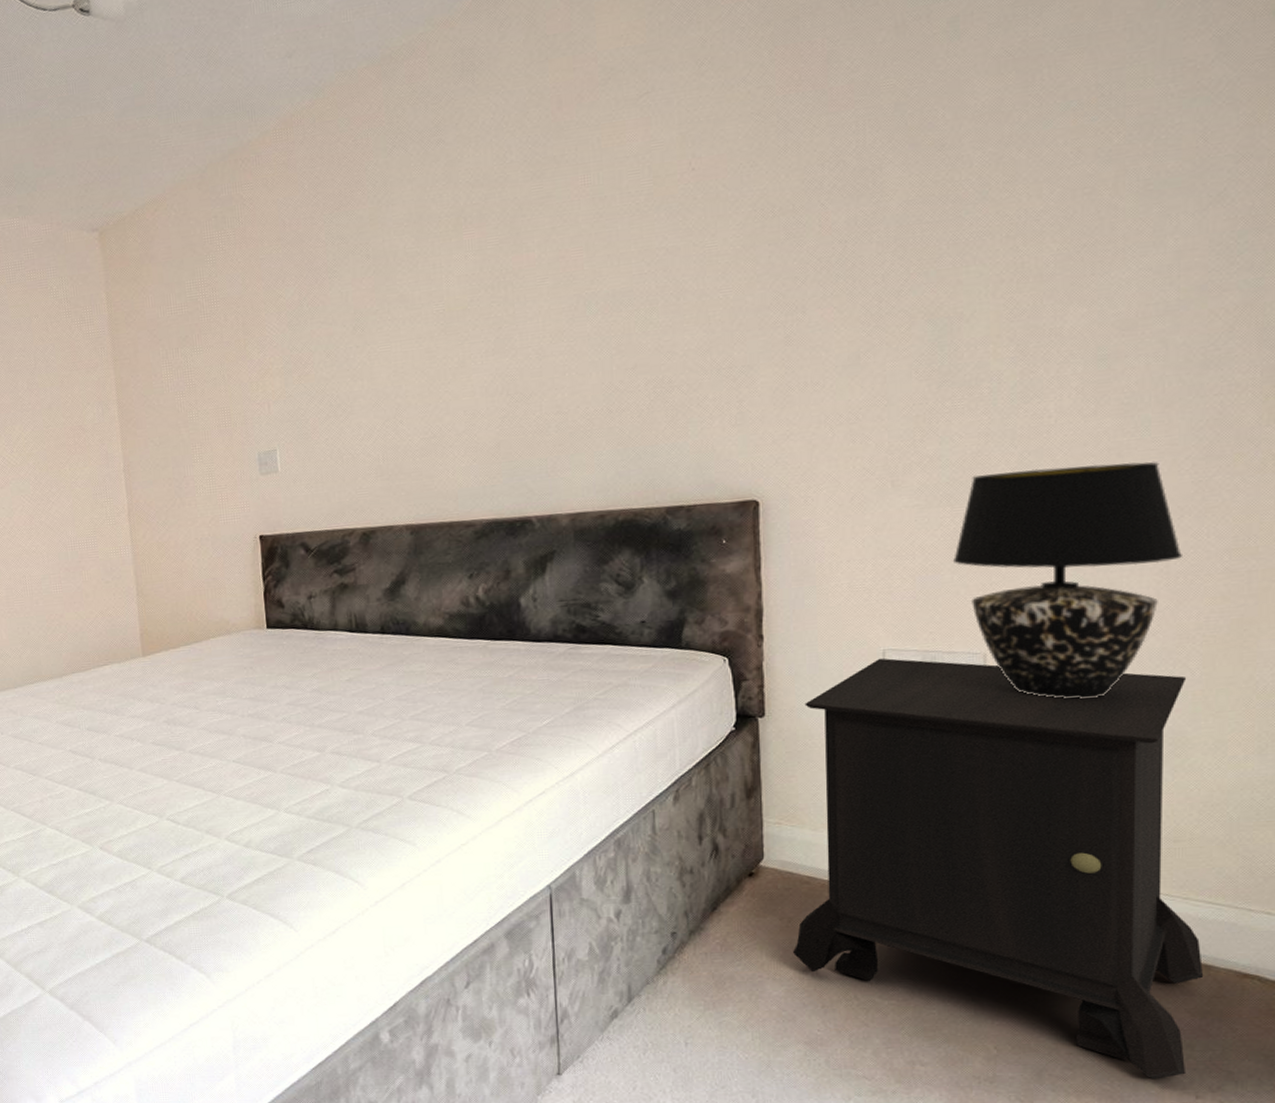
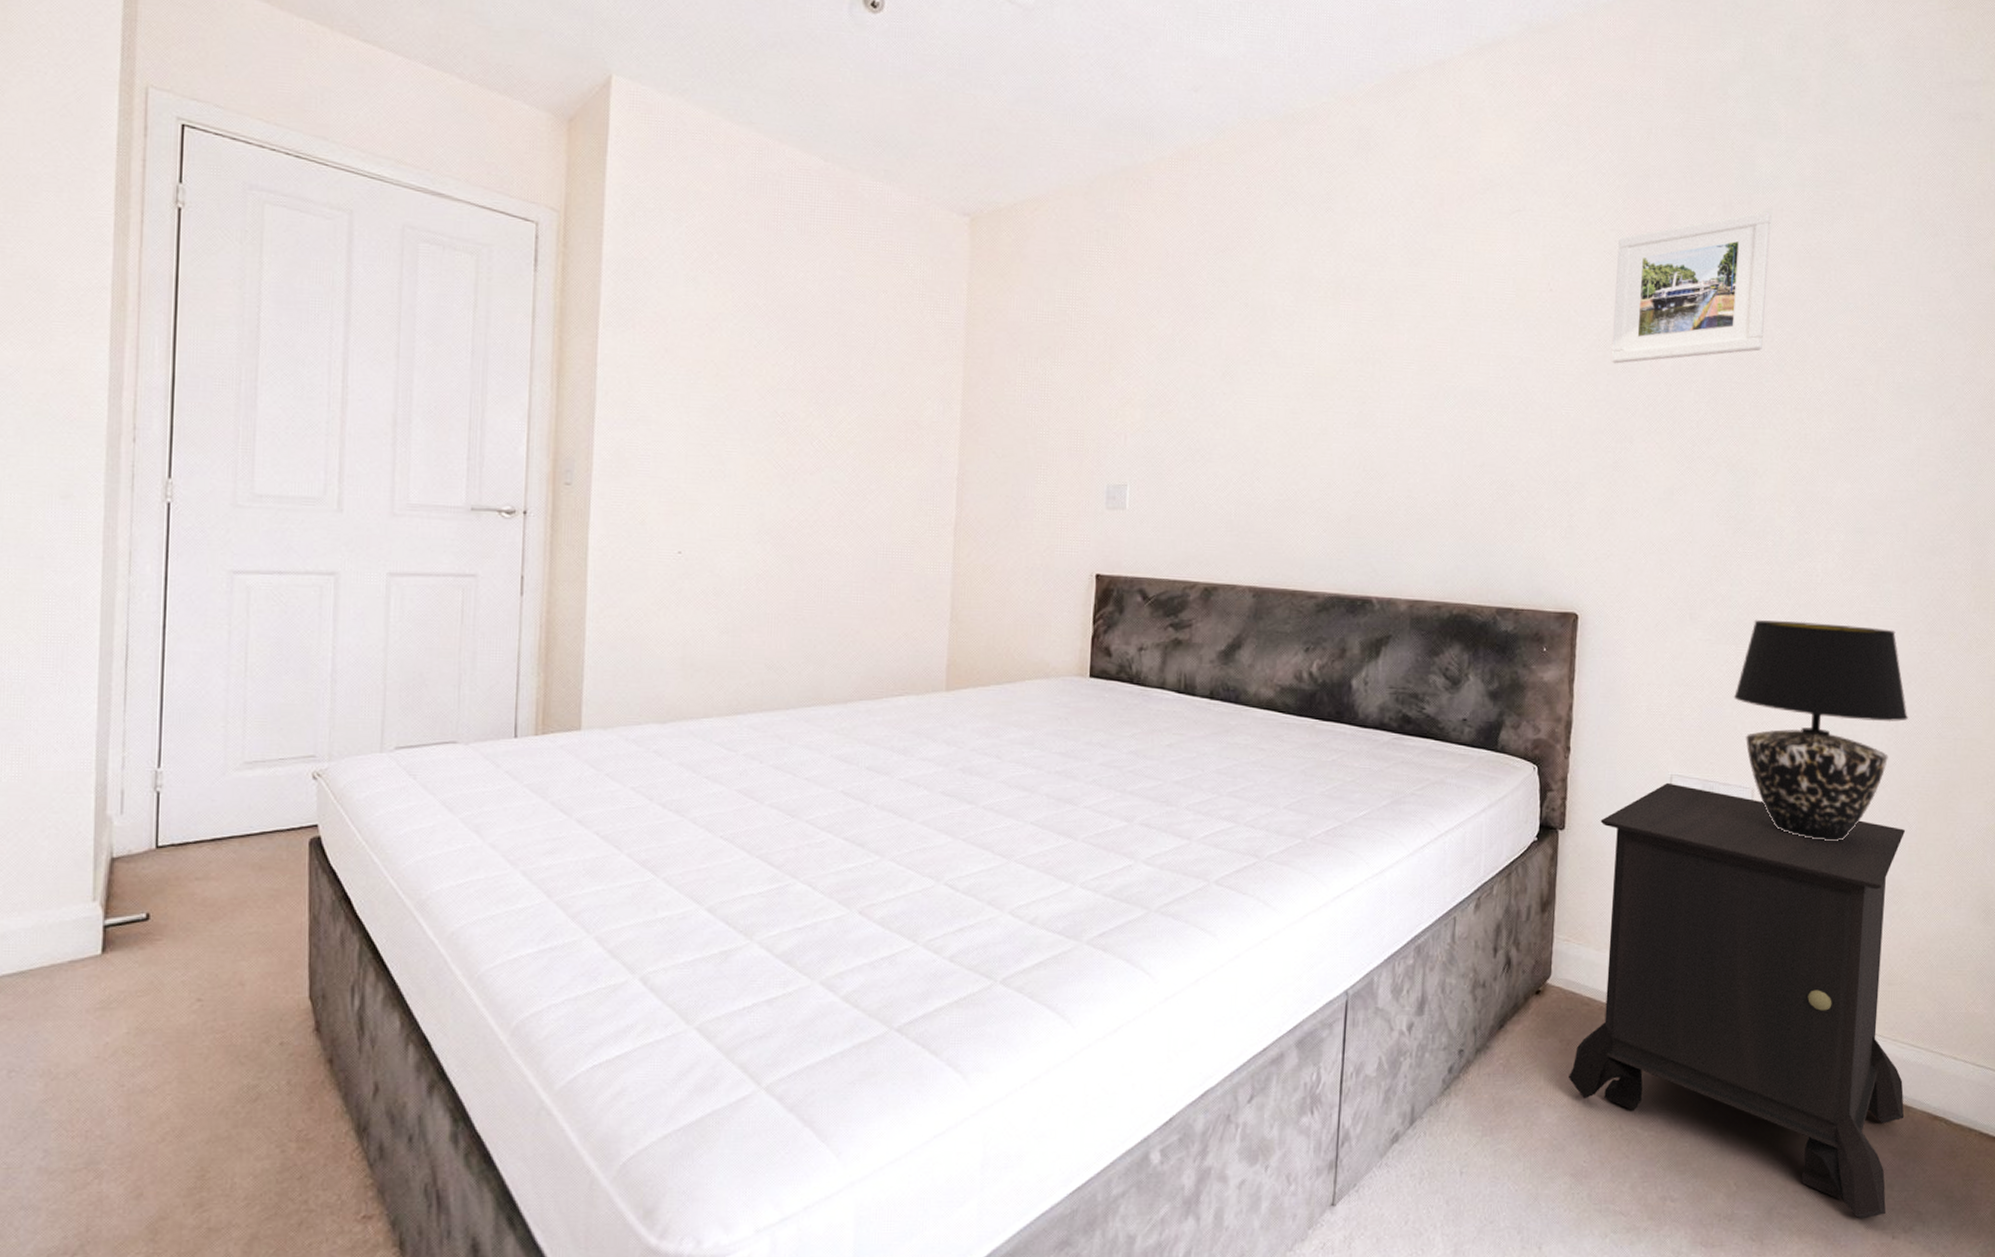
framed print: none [768,19,959,232] -> present [1611,211,1771,364]

